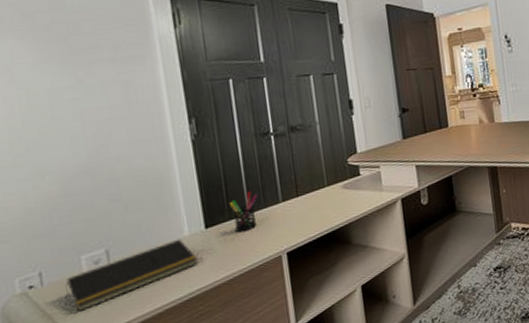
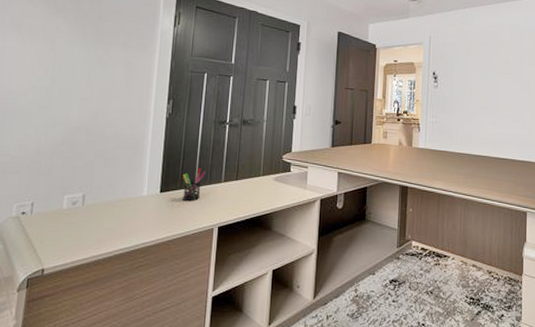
notepad: present [65,238,199,311] -> none [45,197,149,241]

